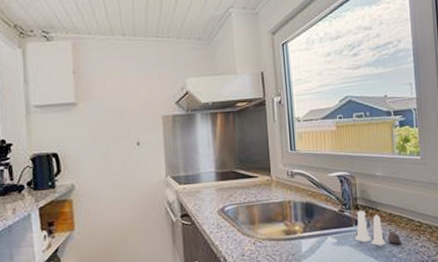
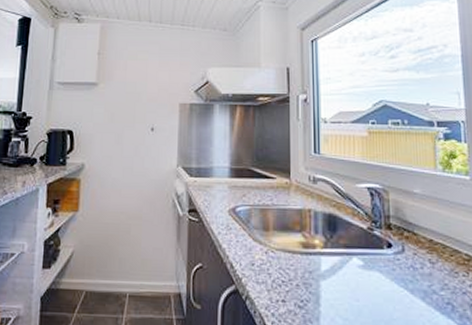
salt and pepper shaker set: present [355,210,401,246] -> none [386,230,444,278]

